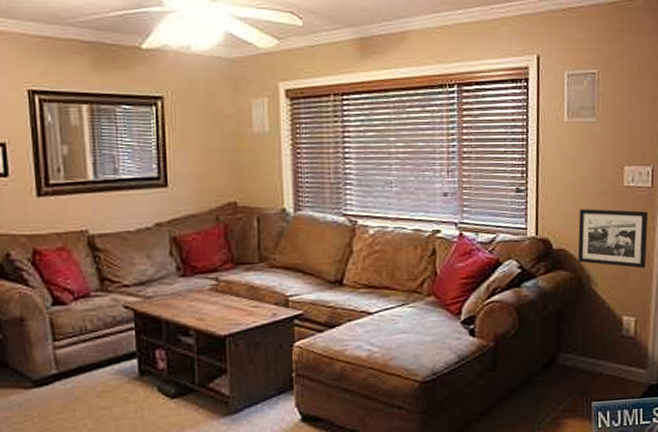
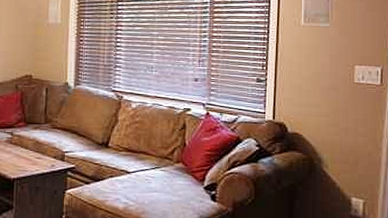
picture frame: present [578,209,649,269] -> none [310,100,378,156]

